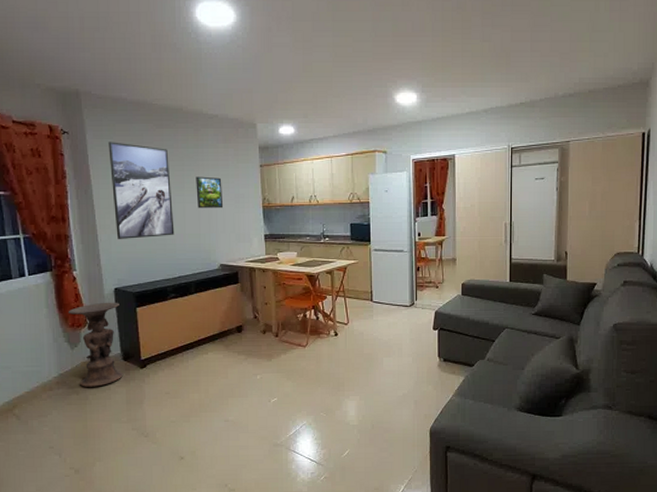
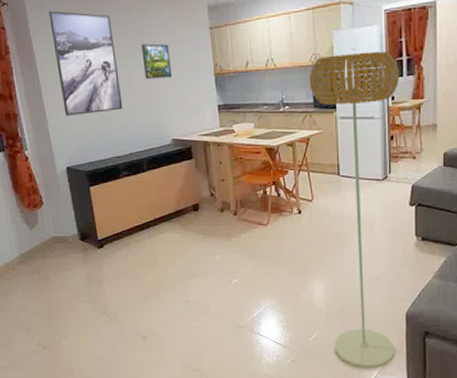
pedestal table: present [67,302,124,387] -> none [23,181,82,267]
floor lamp: none [347,194,425,484] -> present [309,51,400,369]

